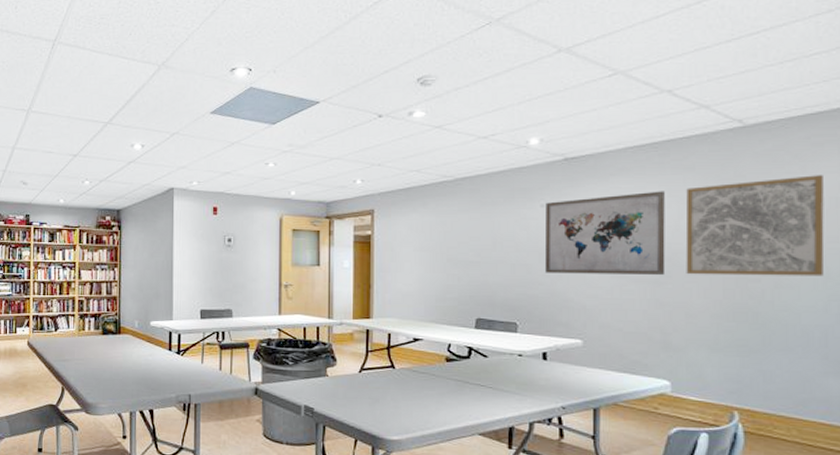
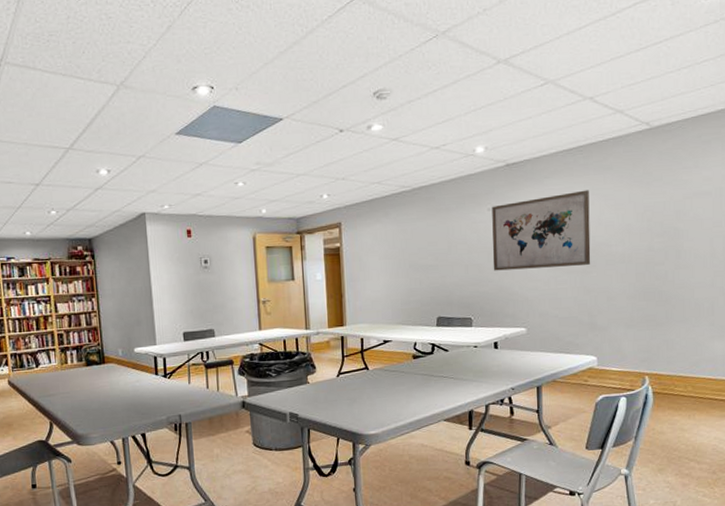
wall art: present [685,175,825,276] -> none [606,169,712,263]

